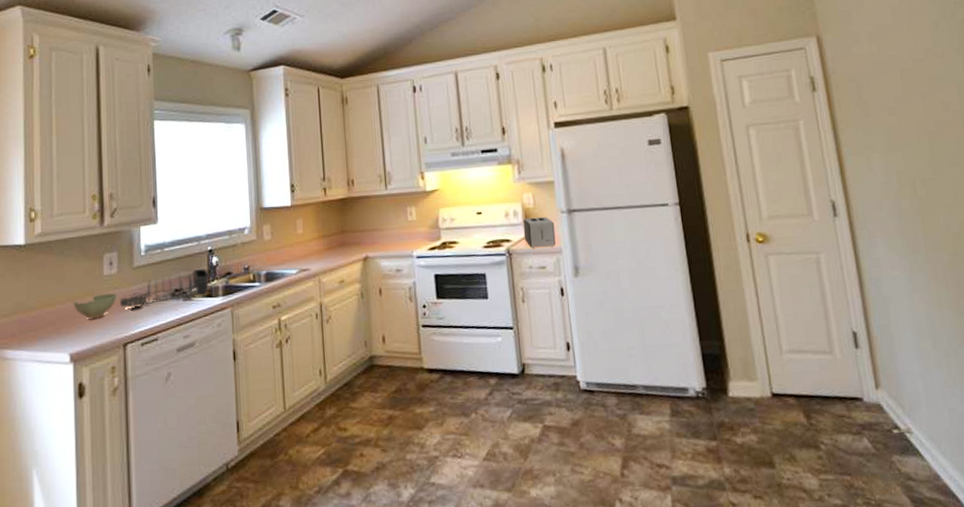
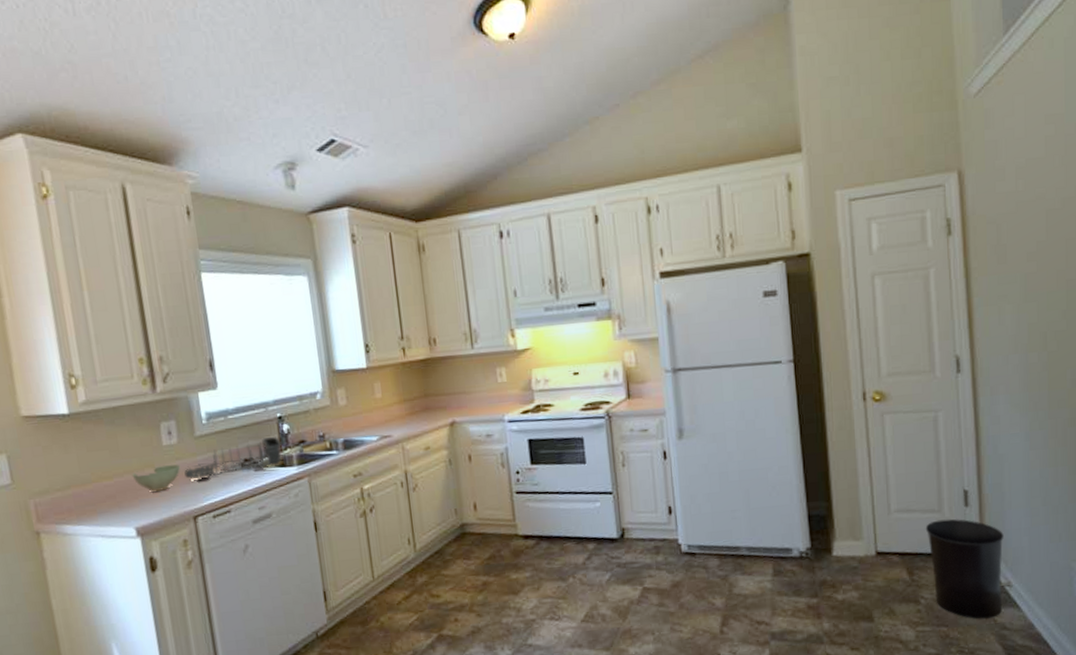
toaster: present [523,216,556,249] -> none [624,376,660,411]
waste bin: none [818,360,905,468] -> present [925,519,1004,619]

